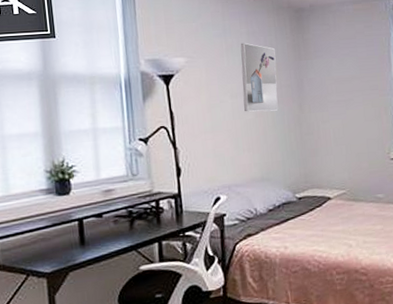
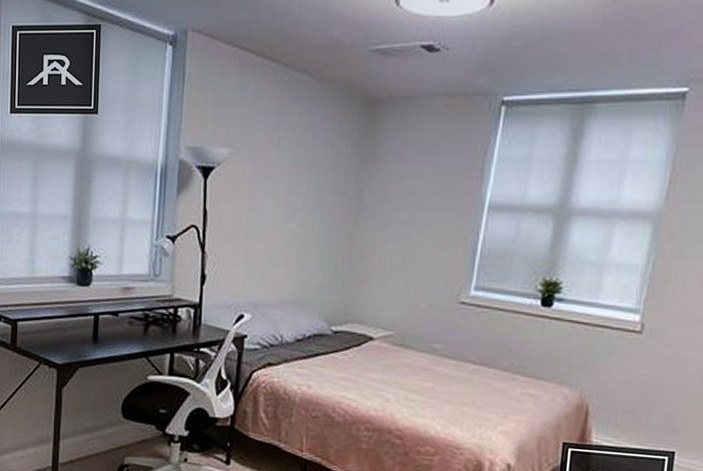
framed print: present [240,42,279,112] -> none [287,136,335,223]

